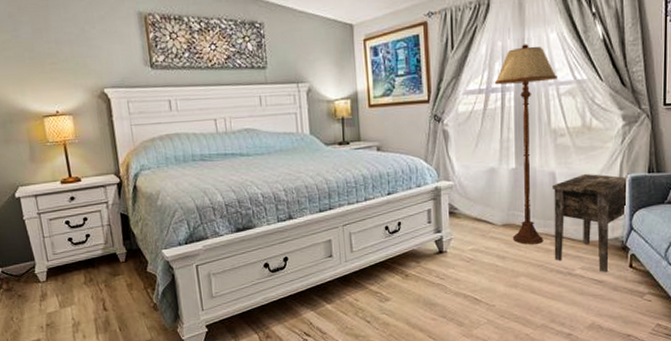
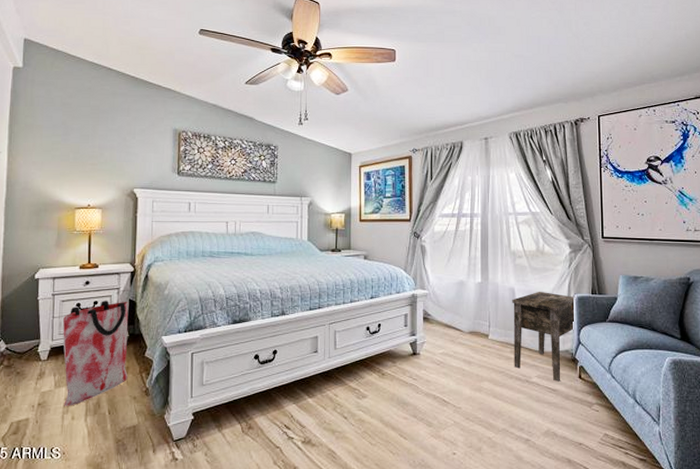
bag: none [54,216,133,326] -> present [63,301,129,406]
floor lamp: present [494,44,557,245] -> none [464,180,516,351]

